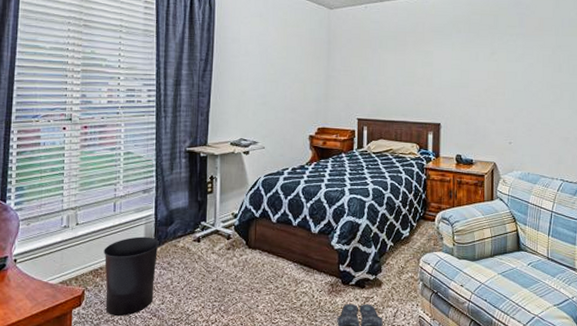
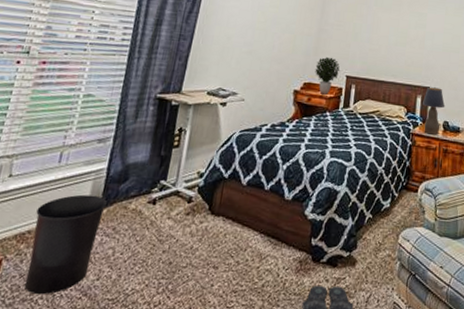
potted plant: none [327,102,351,138] -> present [314,56,340,95]
table lamp: none [433,123,457,168] -> present [421,87,445,135]

